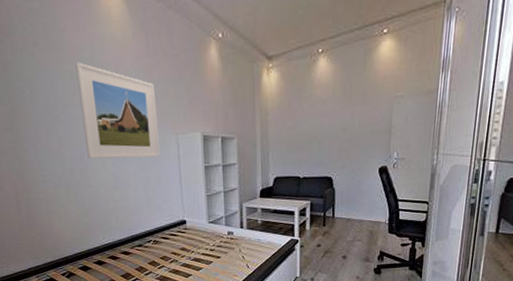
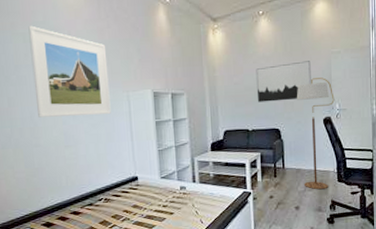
wall art: none [310,105,371,149] -> present [256,61,311,102]
floor lamp: none [352,124,393,240] -> present [296,78,335,190]

